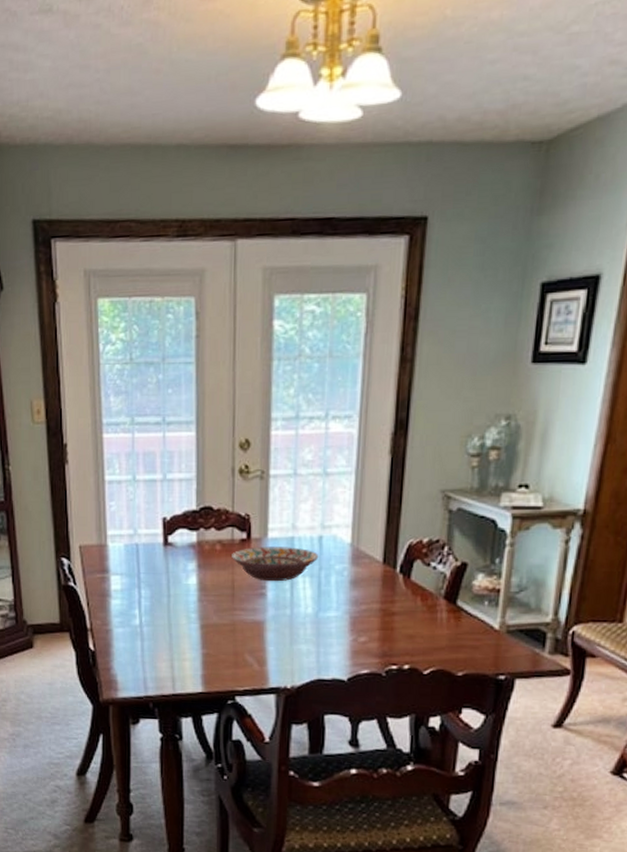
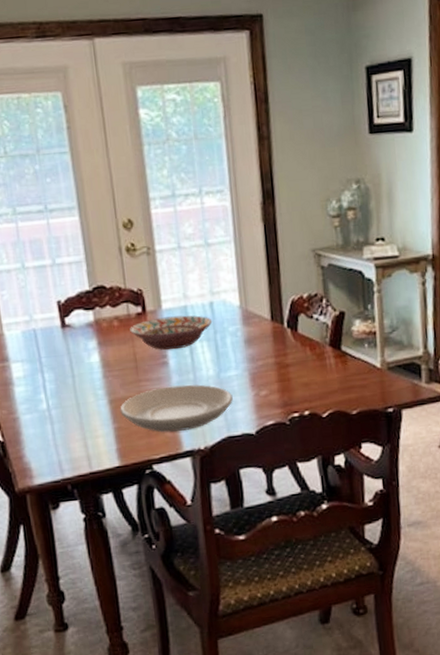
plate: none [210,619,329,667] -> present [120,384,233,433]

